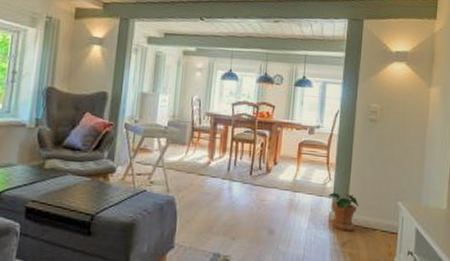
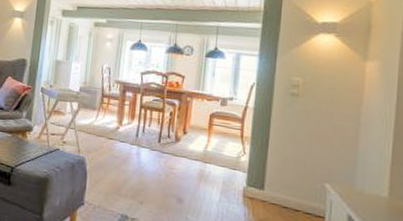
potted plant: present [328,192,359,232] -> none [242,166,278,210]

